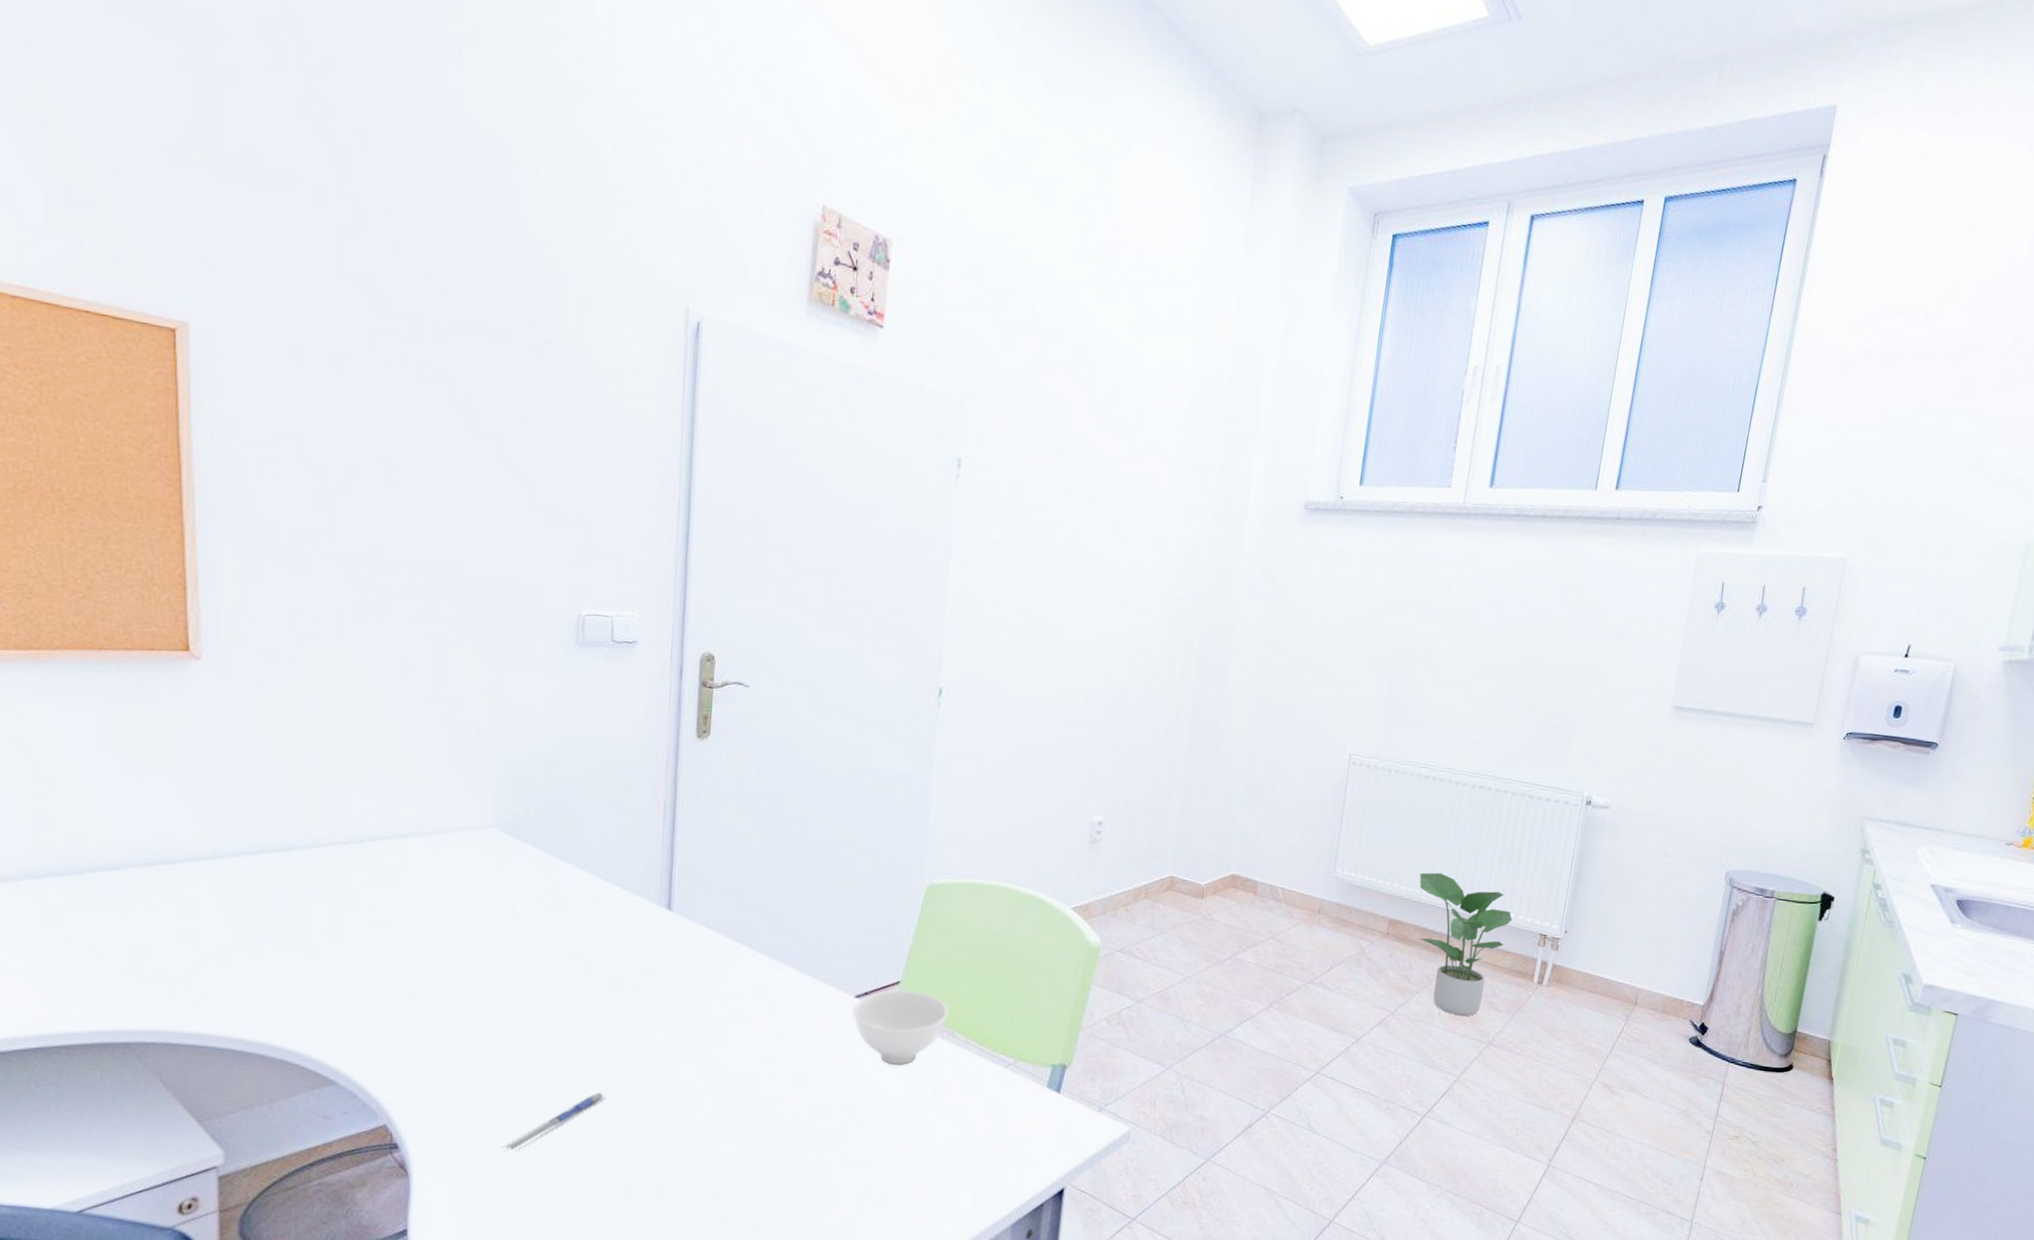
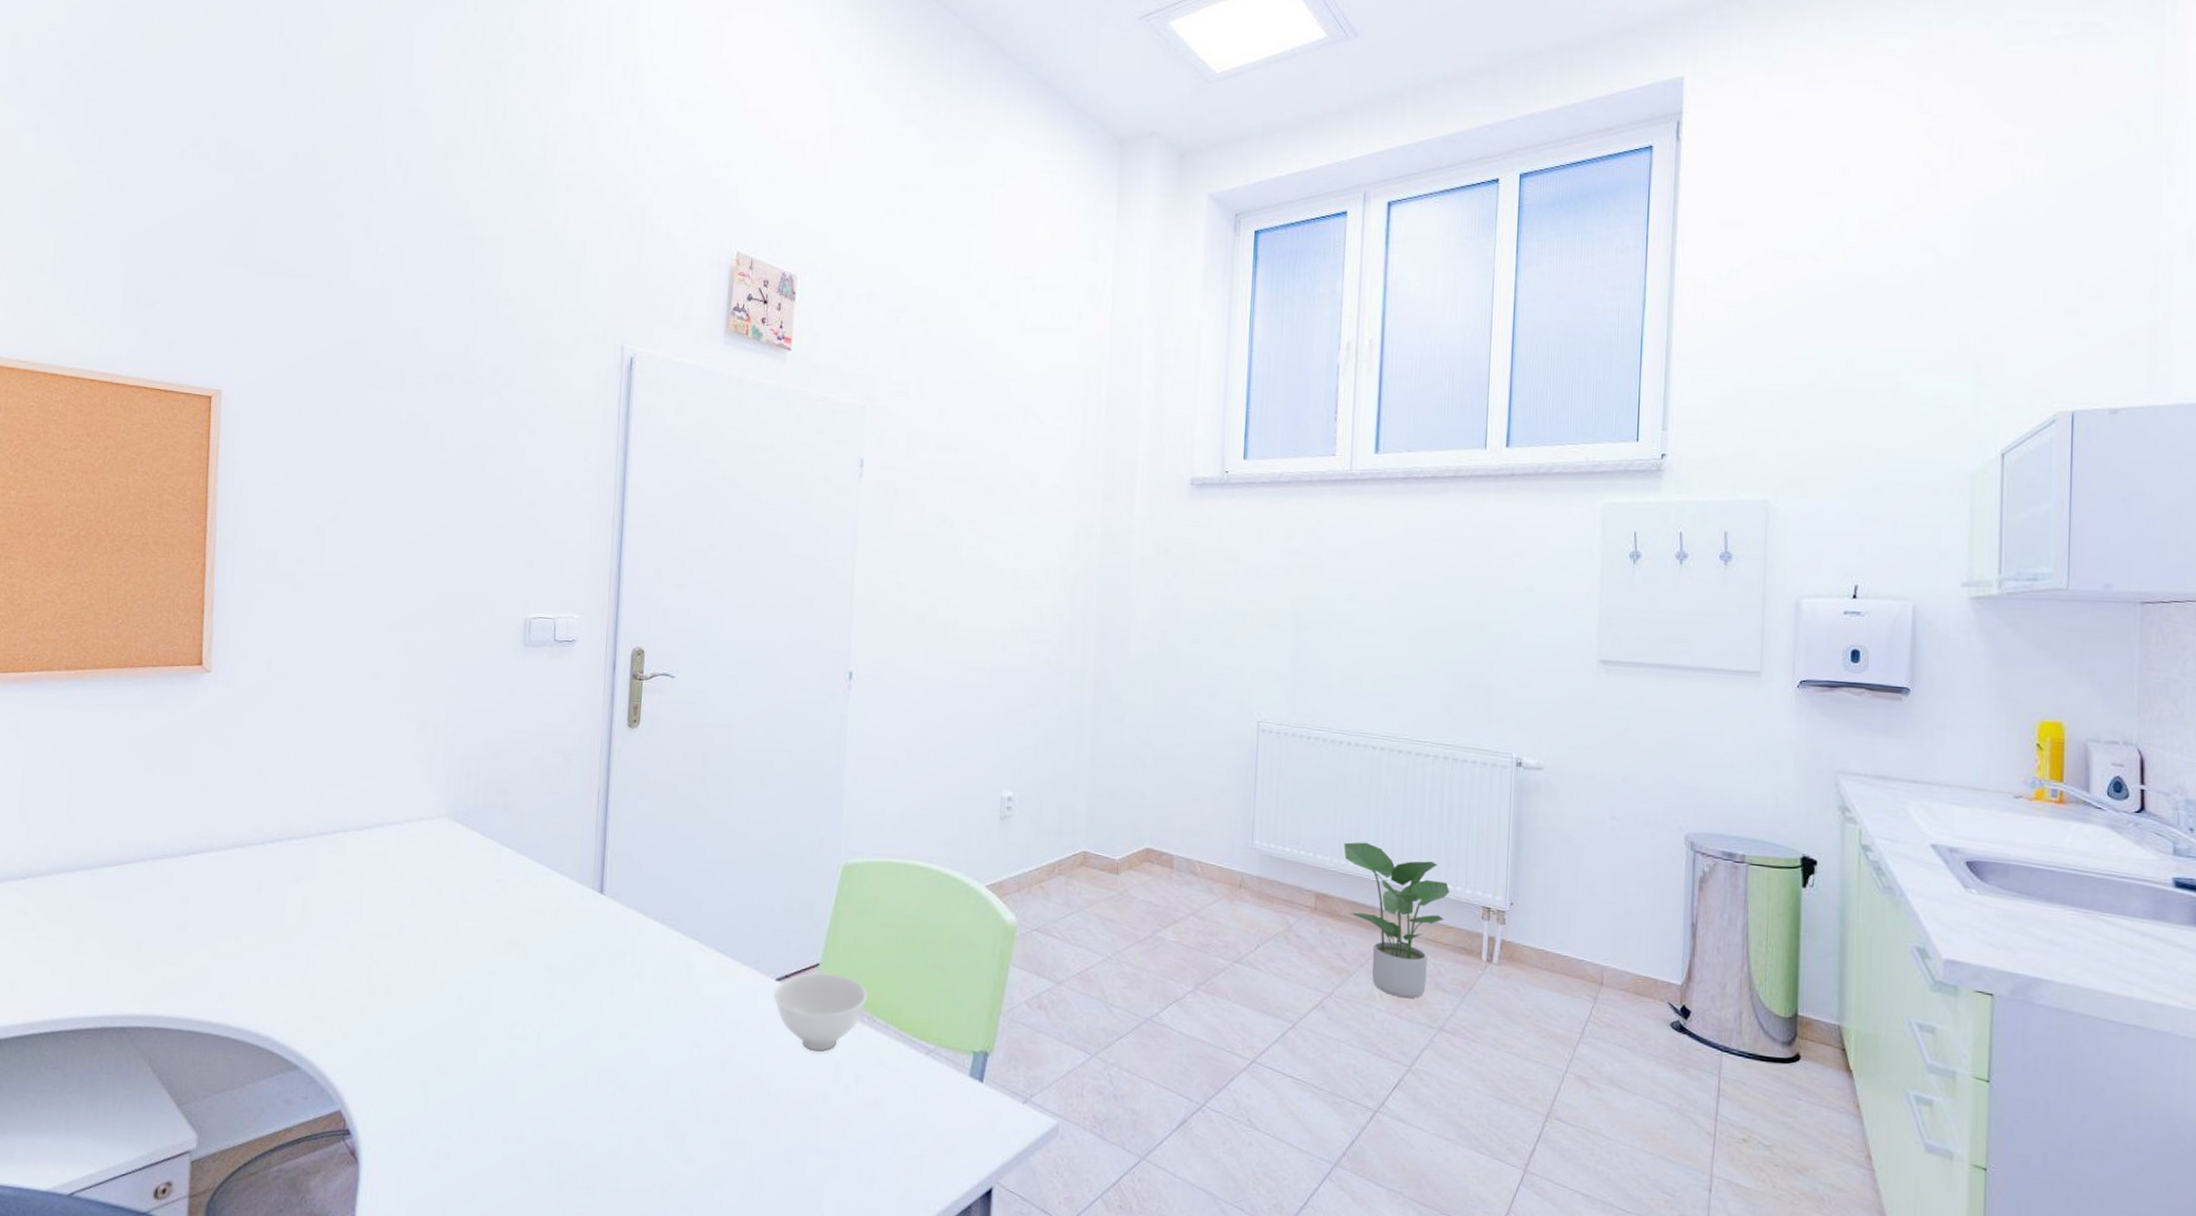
pen: present [501,1093,606,1152] -> none [443,1079,541,1140]

